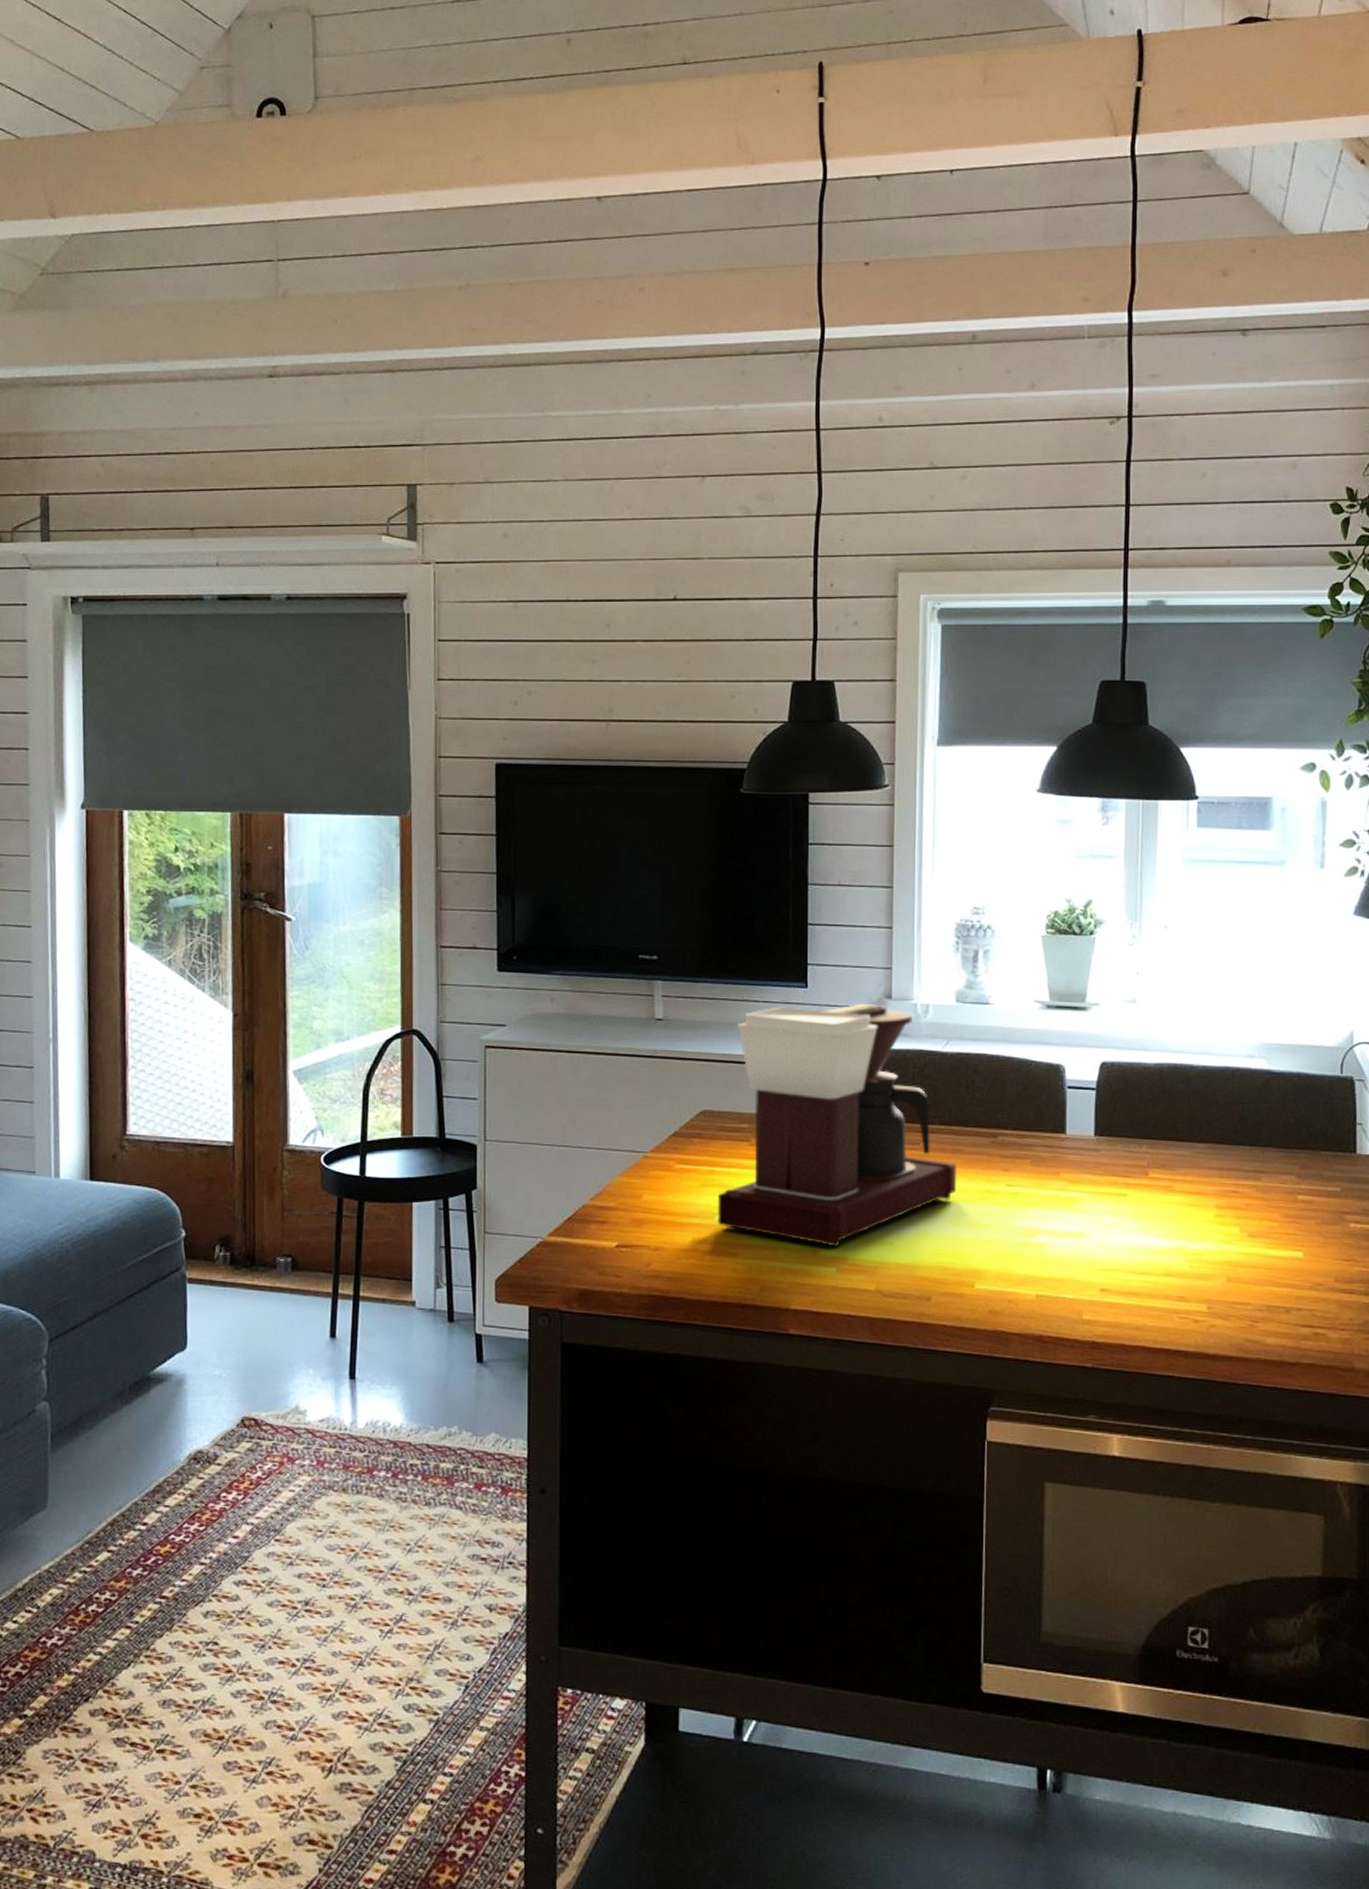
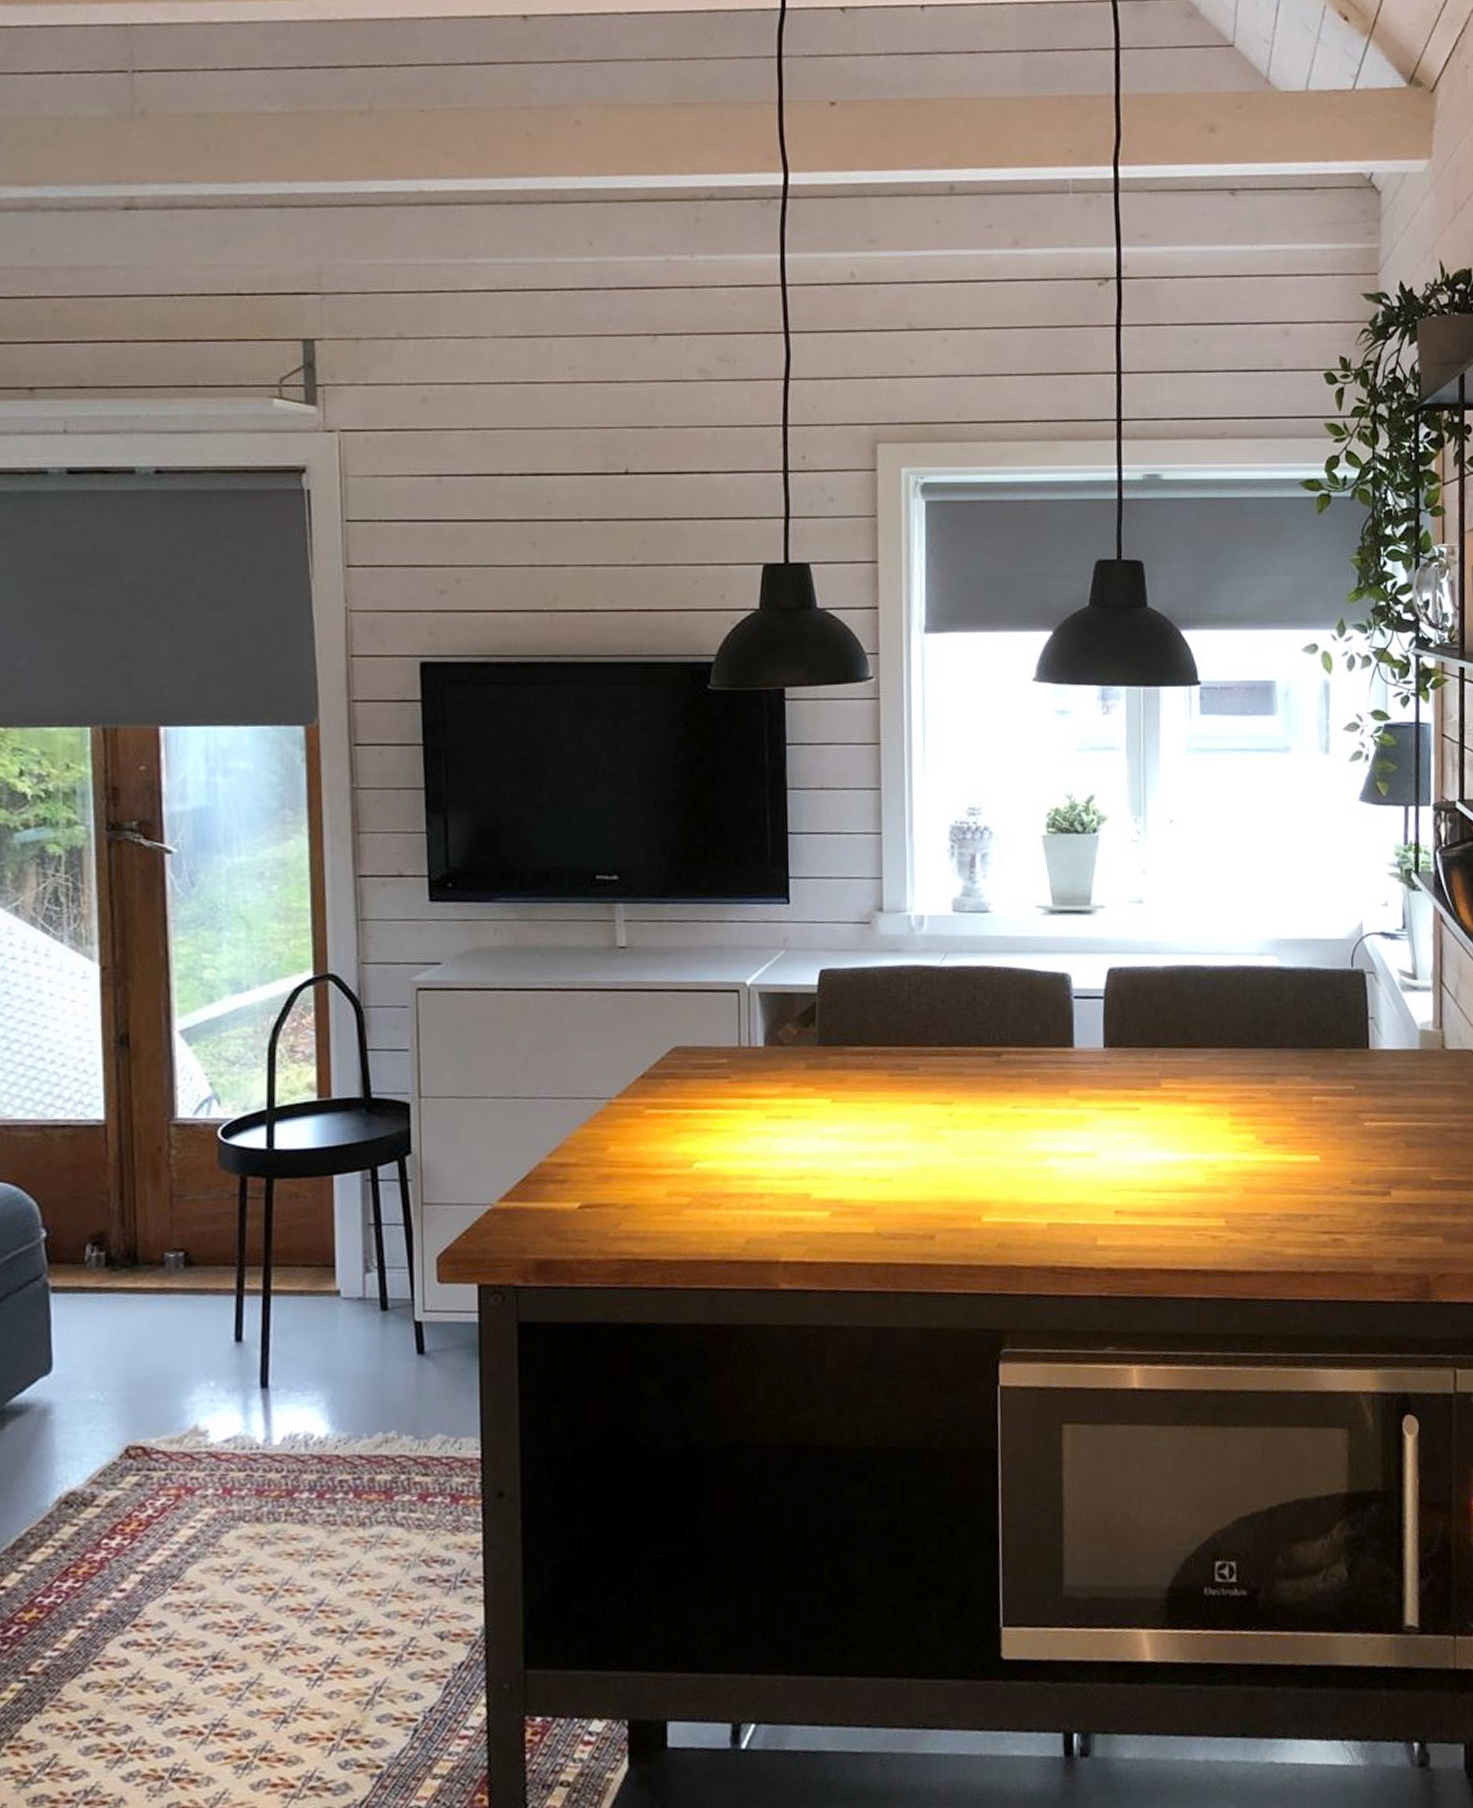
coffee maker: present [717,1004,957,1247] -> none [694,918,960,1189]

